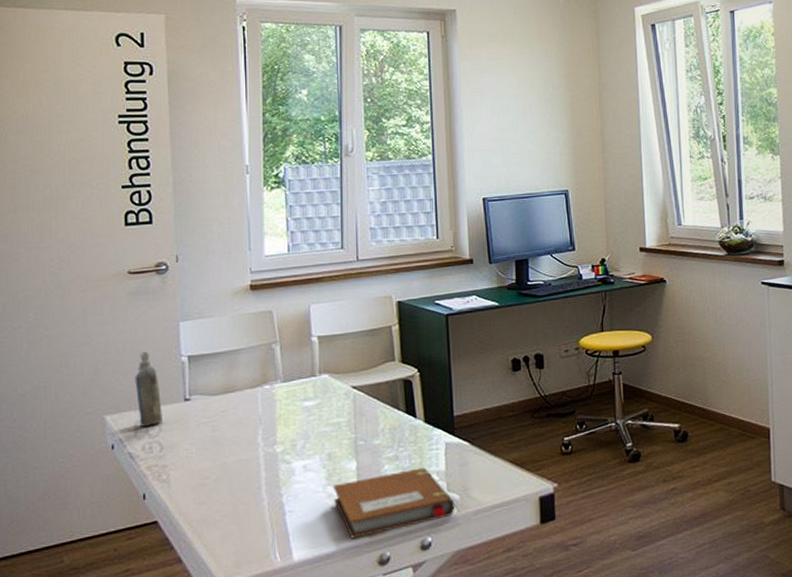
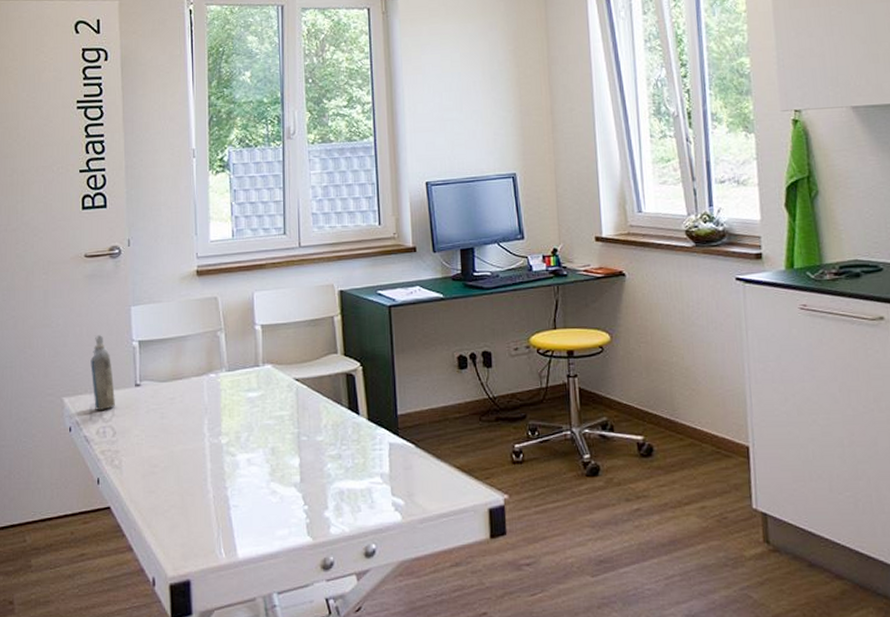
notebook: present [333,467,455,539] -> none [276,468,400,539]

